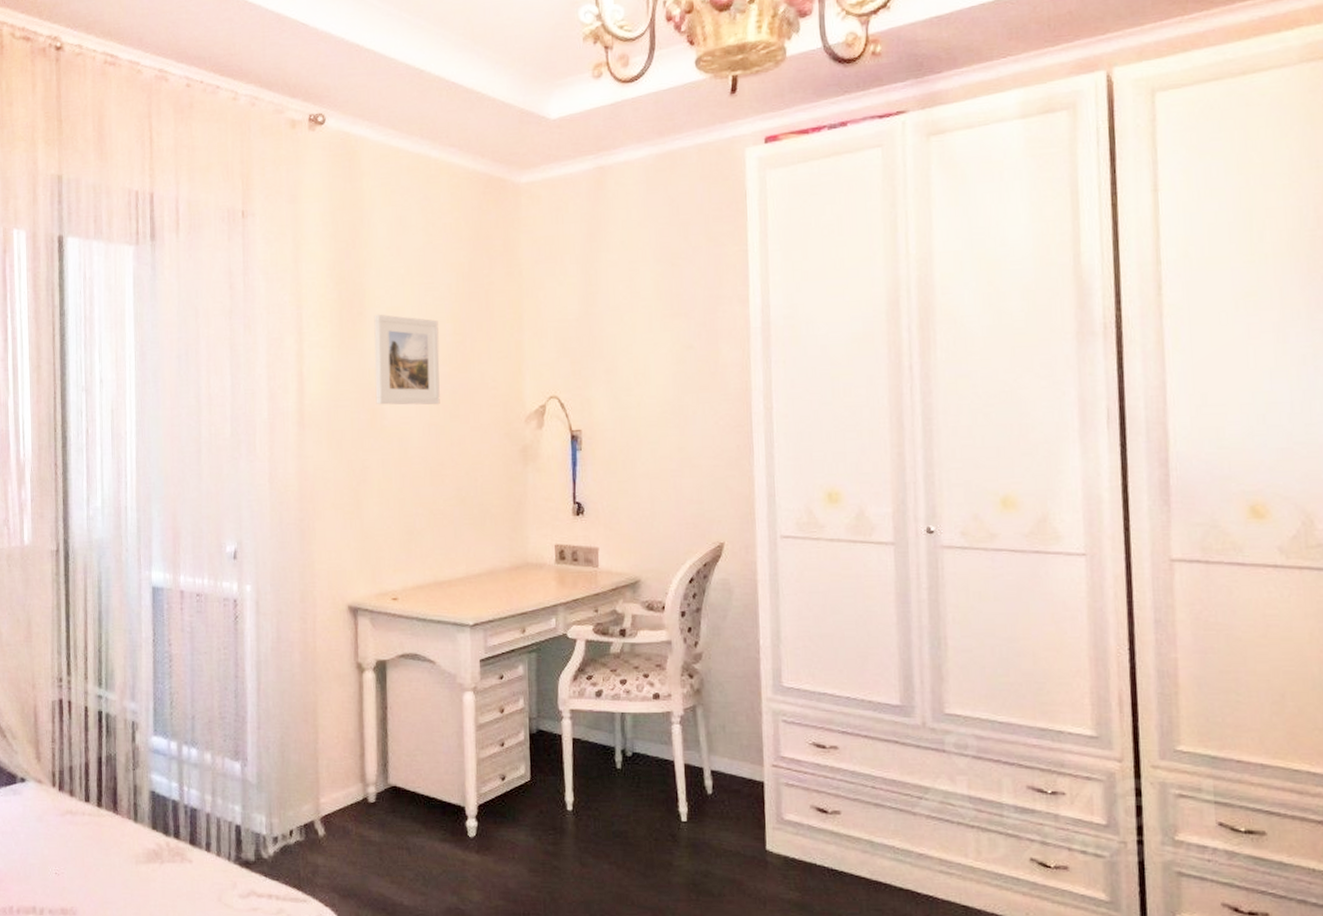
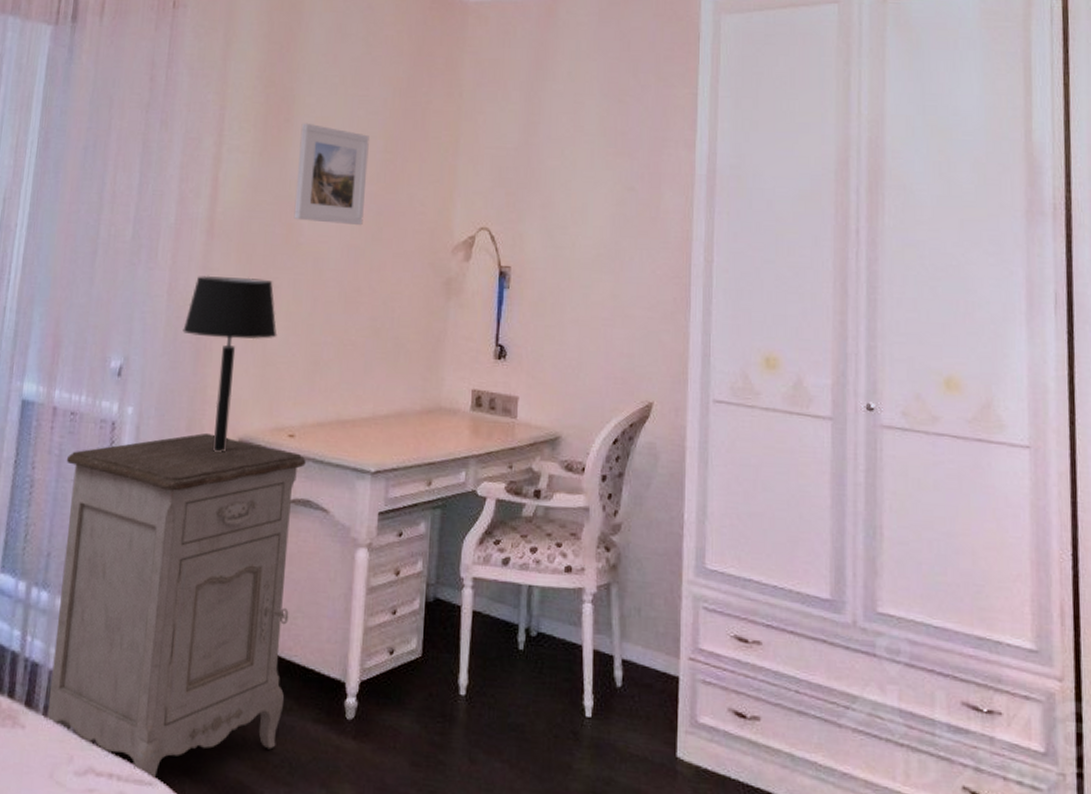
nightstand: none [198,602,413,896] -> present [46,432,306,778]
table lamp: none [287,461,373,618] -> present [182,275,277,452]

